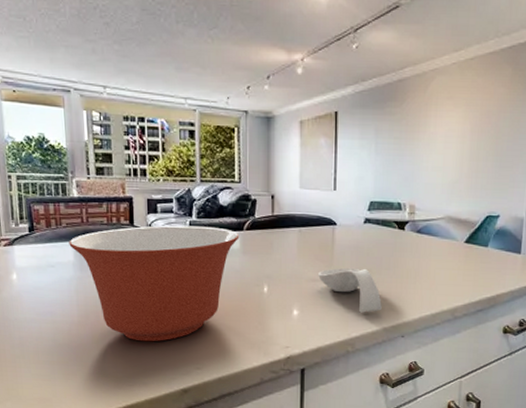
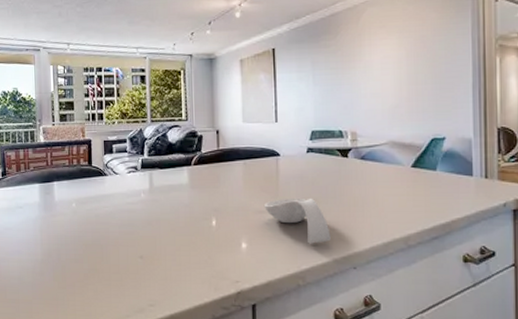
mixing bowl: present [69,225,240,342] -> none [35,163,188,279]

